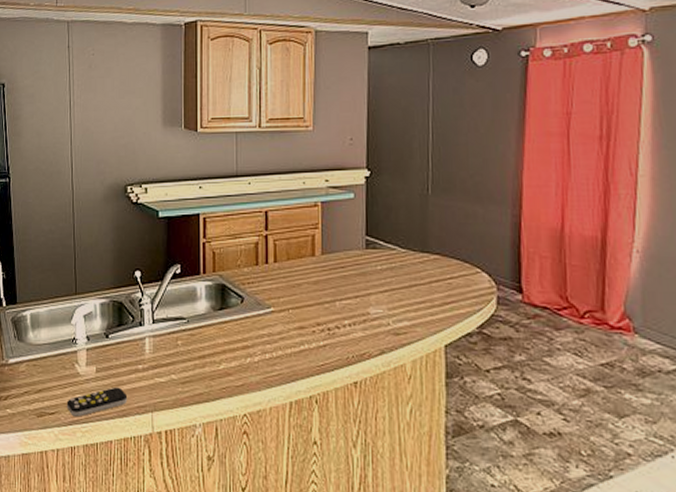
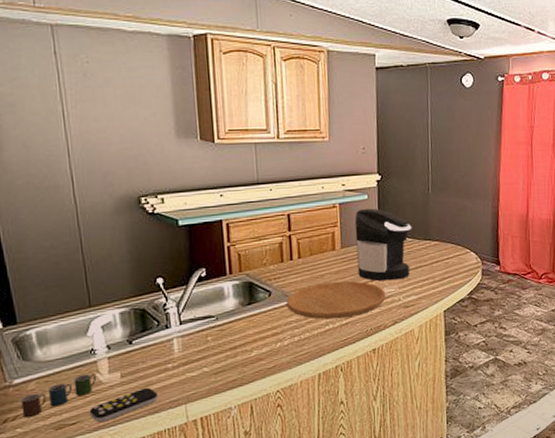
cup: none [13,363,75,400] -> present [21,374,96,419]
cutting board: none [260,293,372,339] -> present [287,281,386,320]
coffee maker: none [338,209,406,299] -> present [354,208,412,281]

